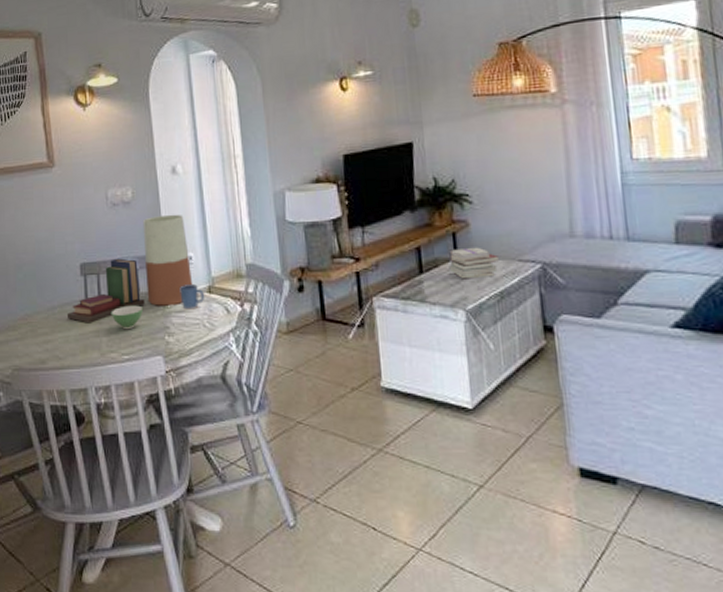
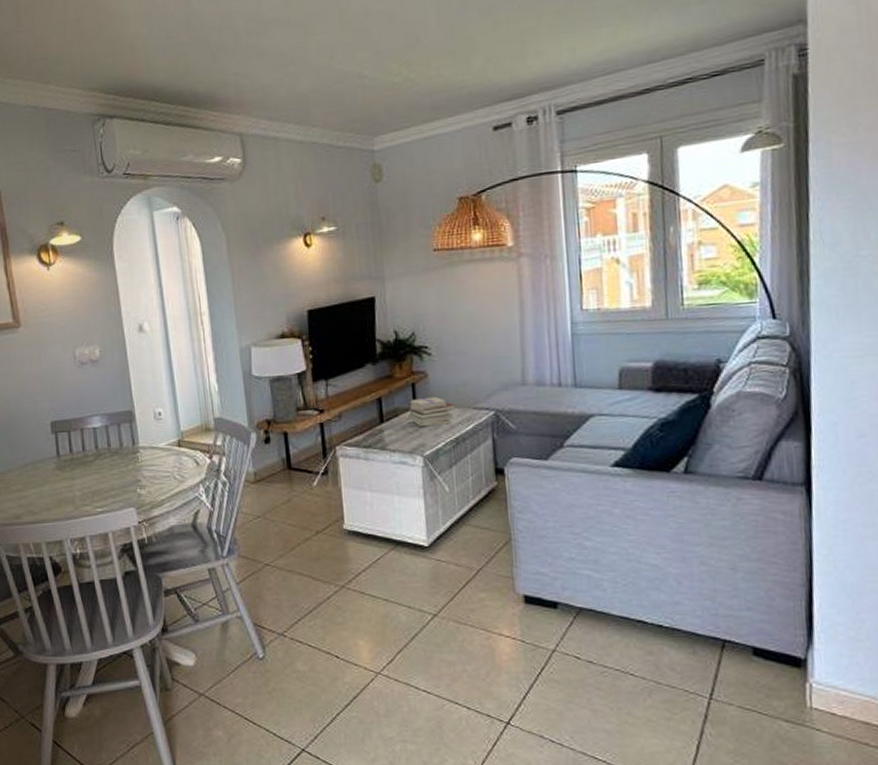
book: present [66,258,145,323] -> none [39,415,116,479]
bowl: present [110,305,144,330] -> none [83,460,115,484]
vase: present [142,214,193,306] -> none [111,371,163,461]
mug: present [180,284,205,310] -> none [150,439,175,463]

